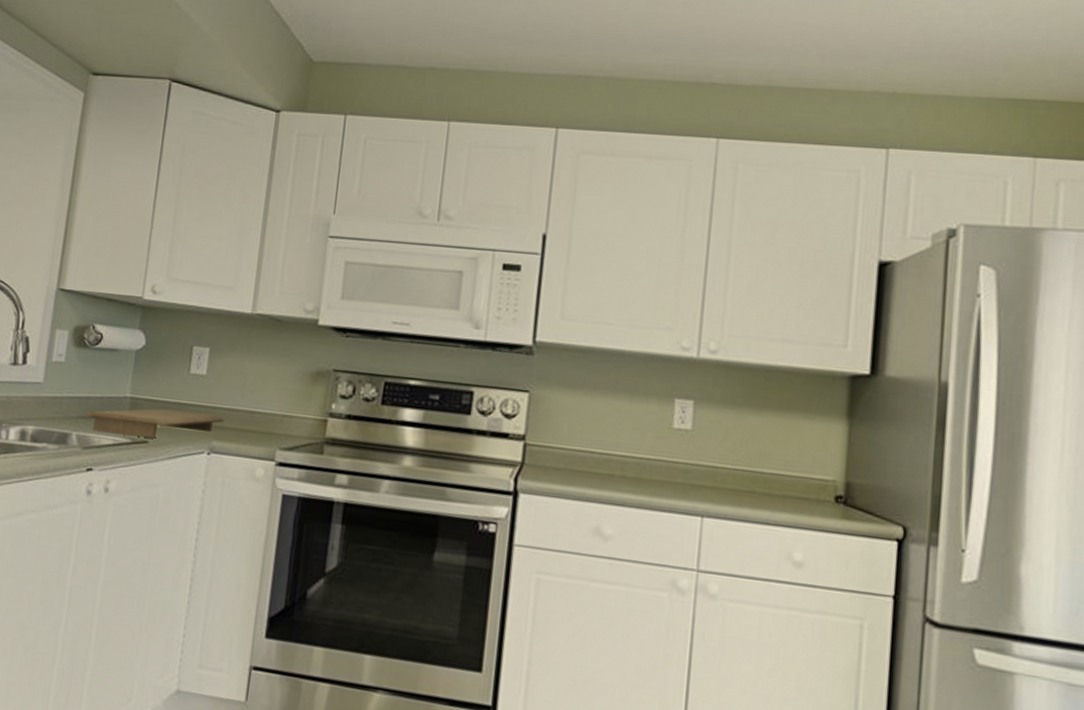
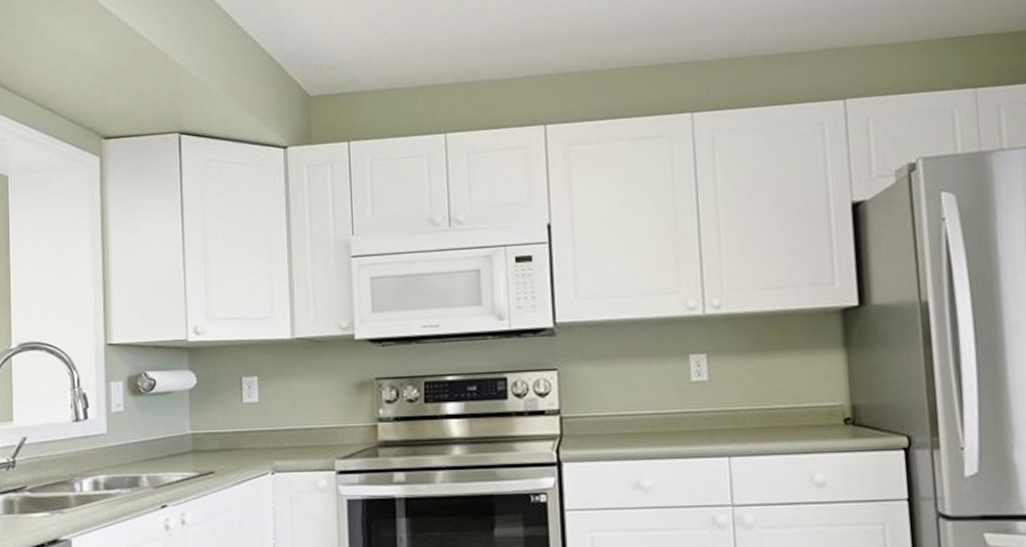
cutting board: present [84,408,225,439] -> none [150,436,283,470]

